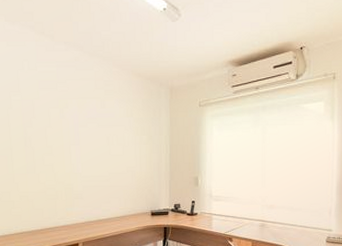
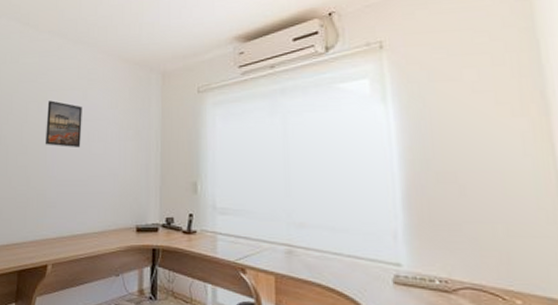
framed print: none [68,108,102,150] -> present [44,100,82,148]

